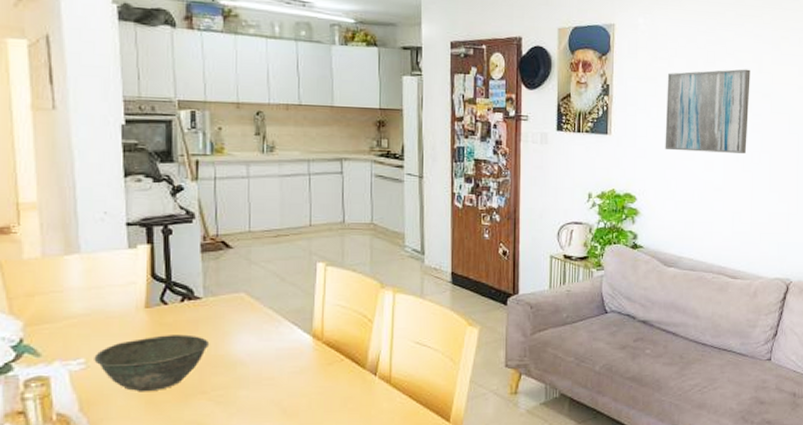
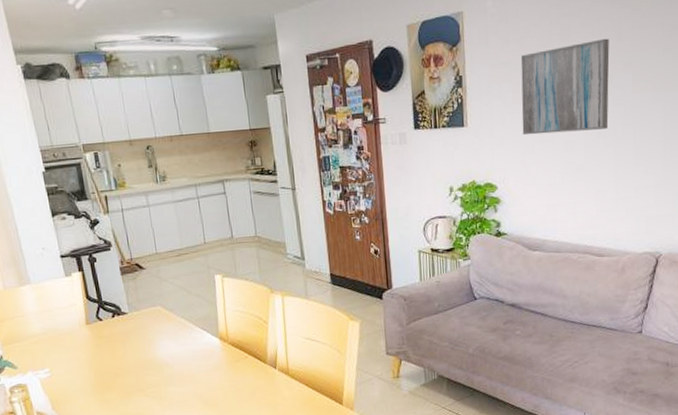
bowl: present [94,334,210,392] -> none [55,344,140,393]

